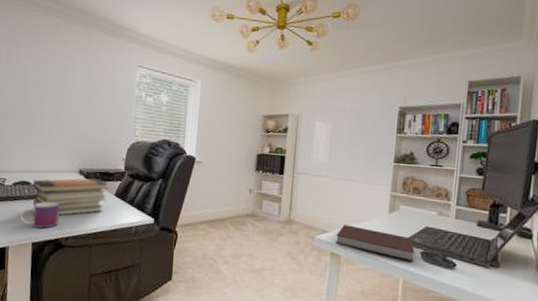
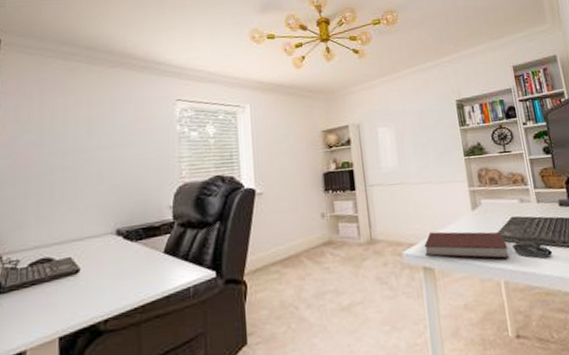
mug: present [19,202,59,229] -> none [40,277,93,317]
book stack: present [32,178,109,216] -> none [56,236,155,293]

